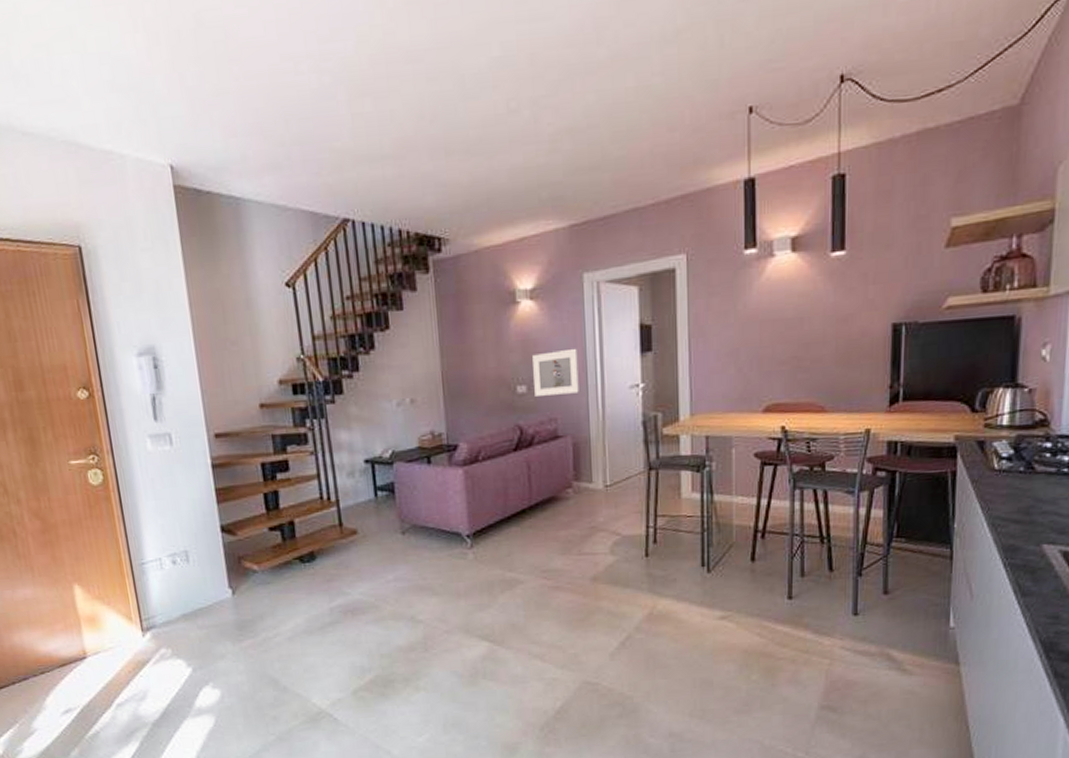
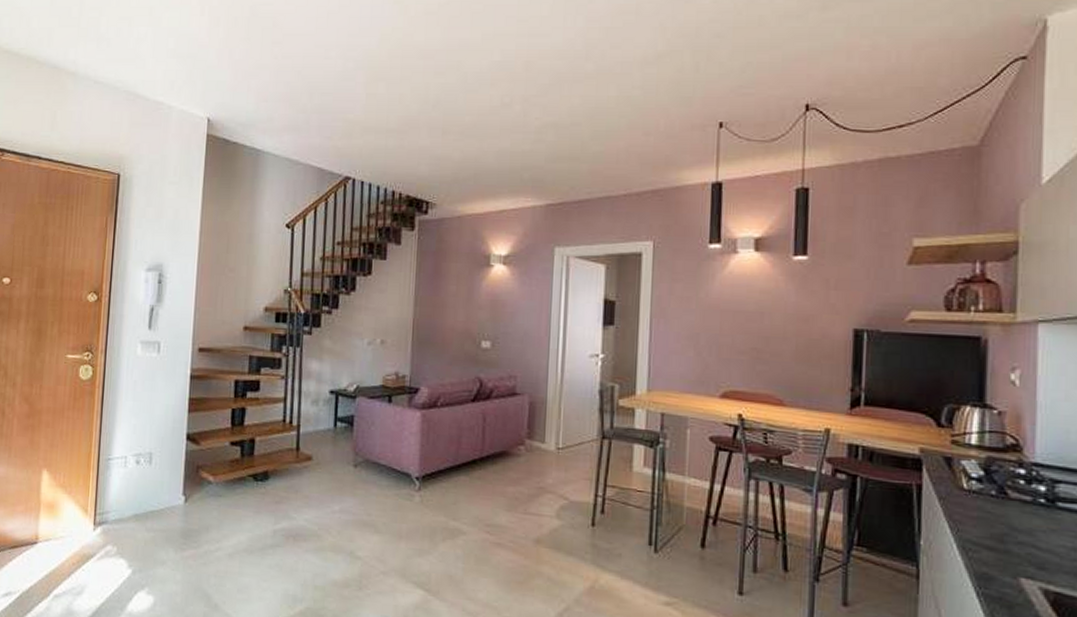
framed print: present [532,348,579,396] -> none [498,313,543,355]

